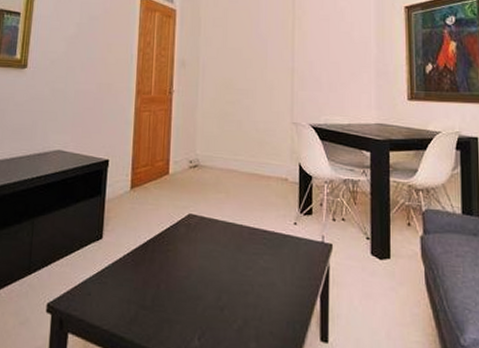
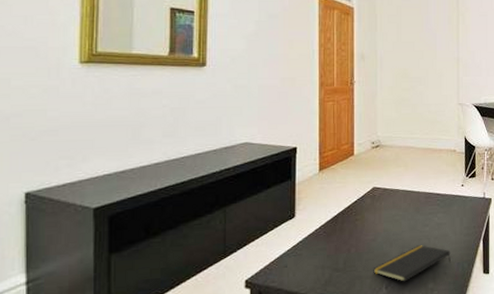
notepad: none [184,292,279,335] -> present [373,245,451,282]

